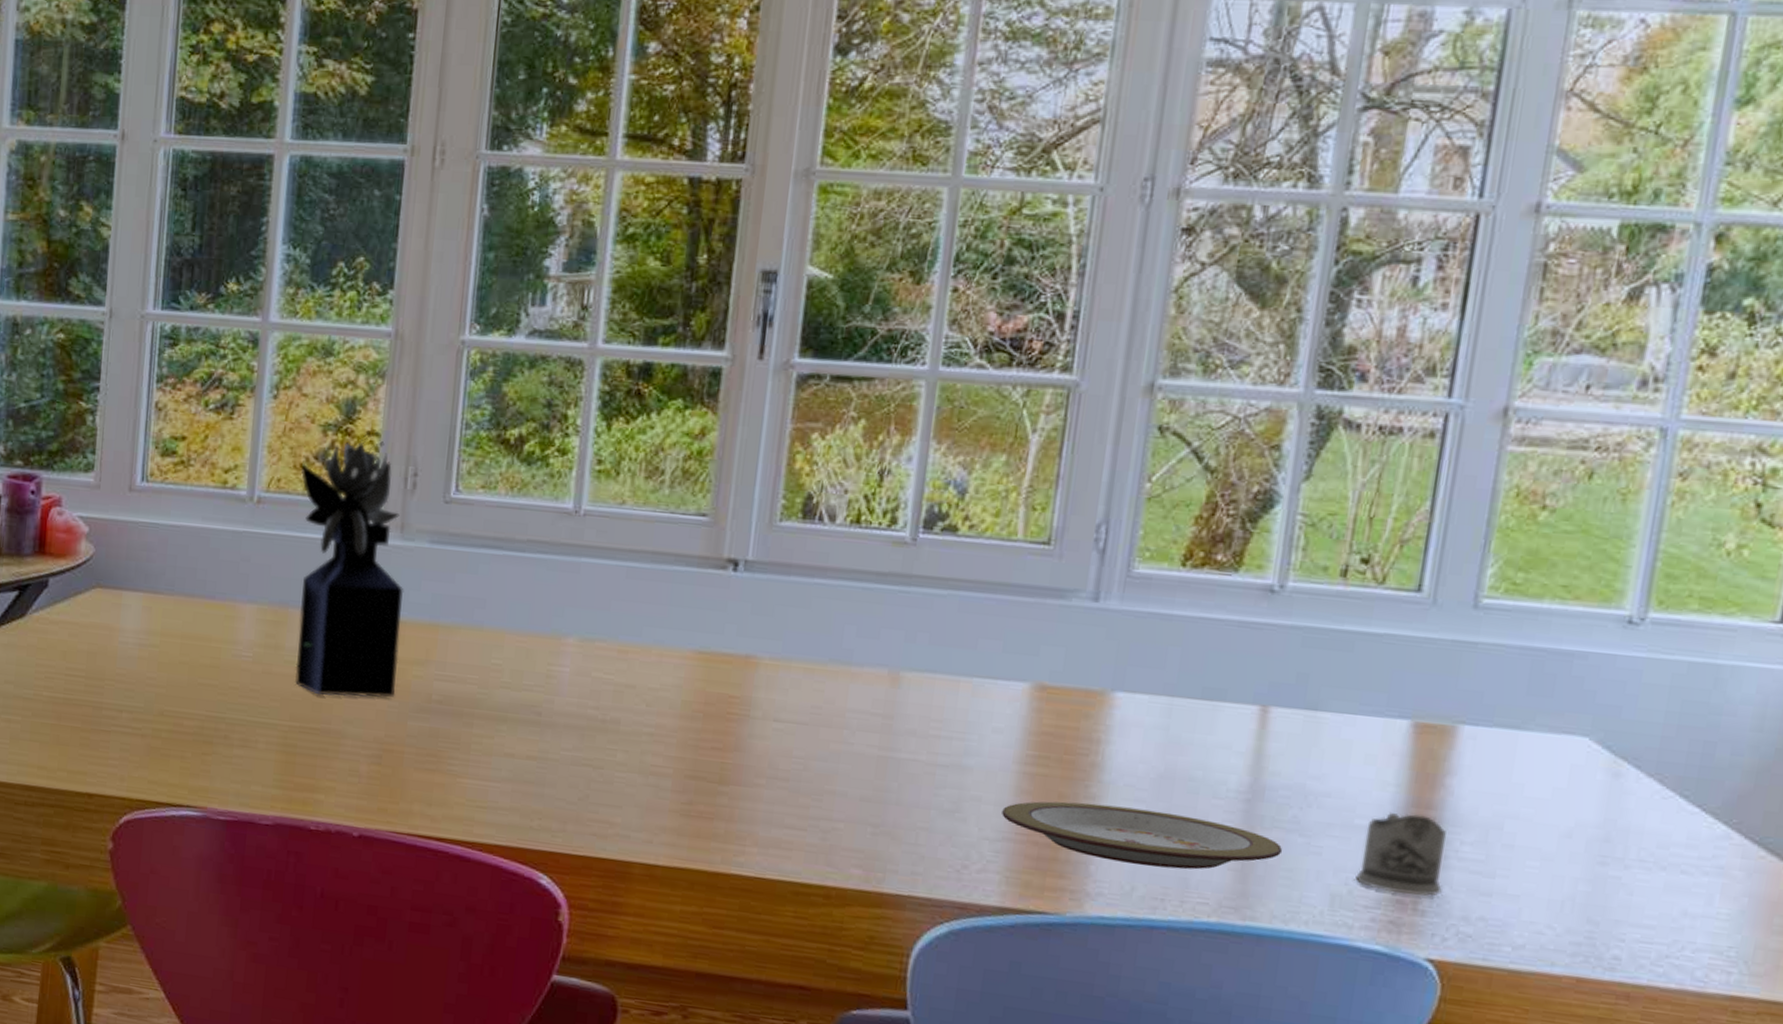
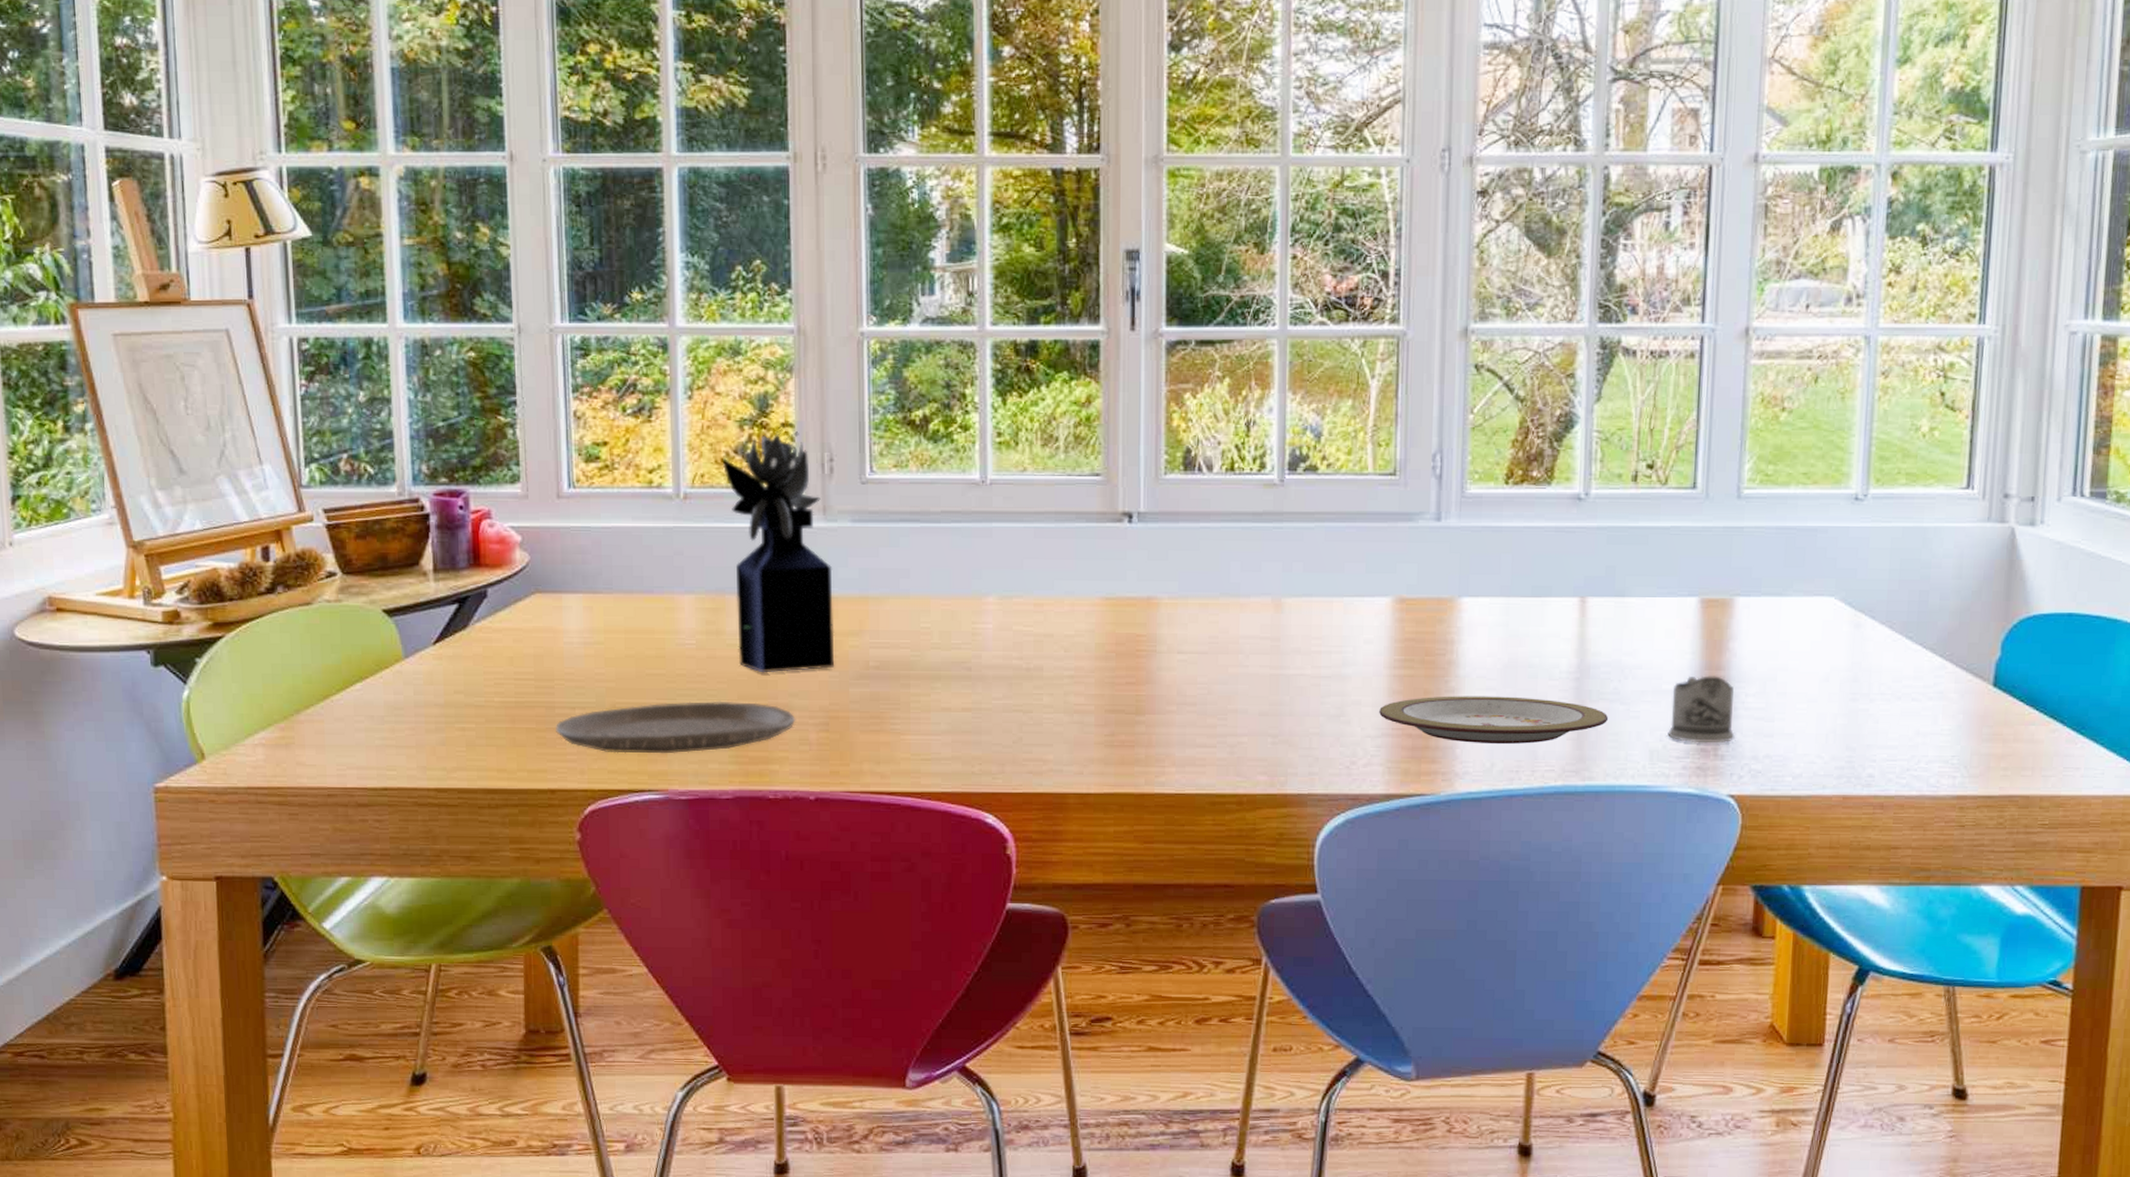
plate: none [100,715,348,772] -> present [556,701,796,754]

